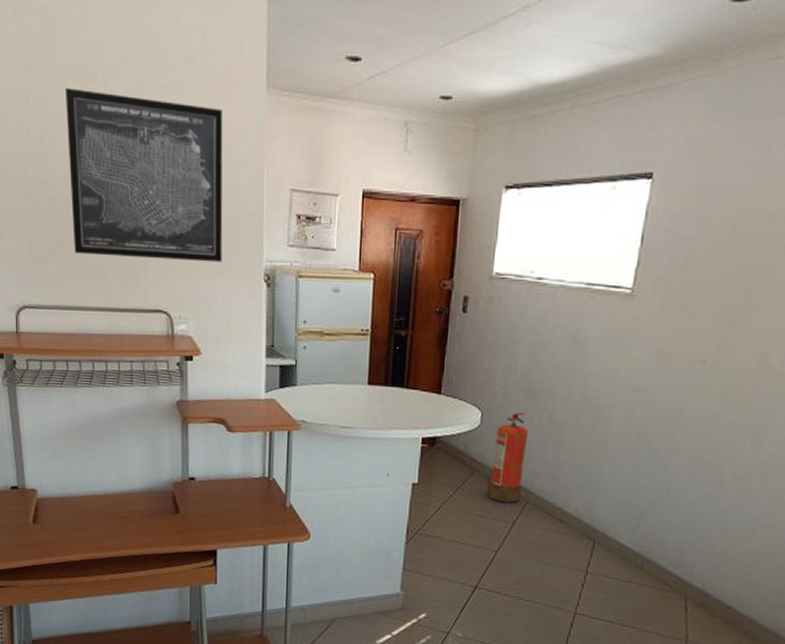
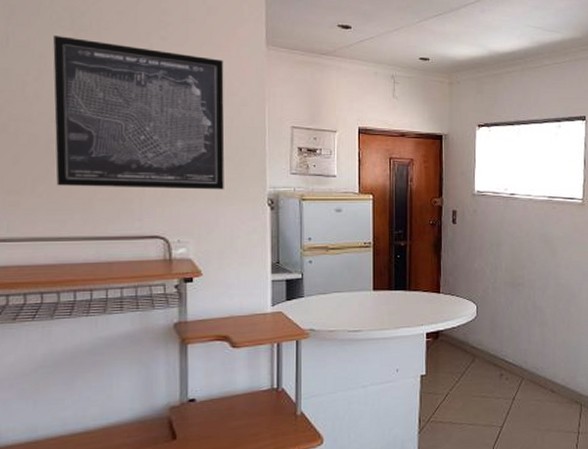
fire extinguisher: present [488,412,529,503] -> none [489,302,518,382]

